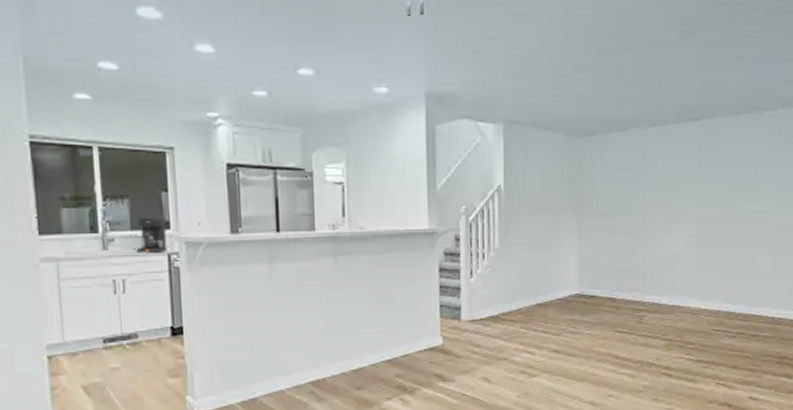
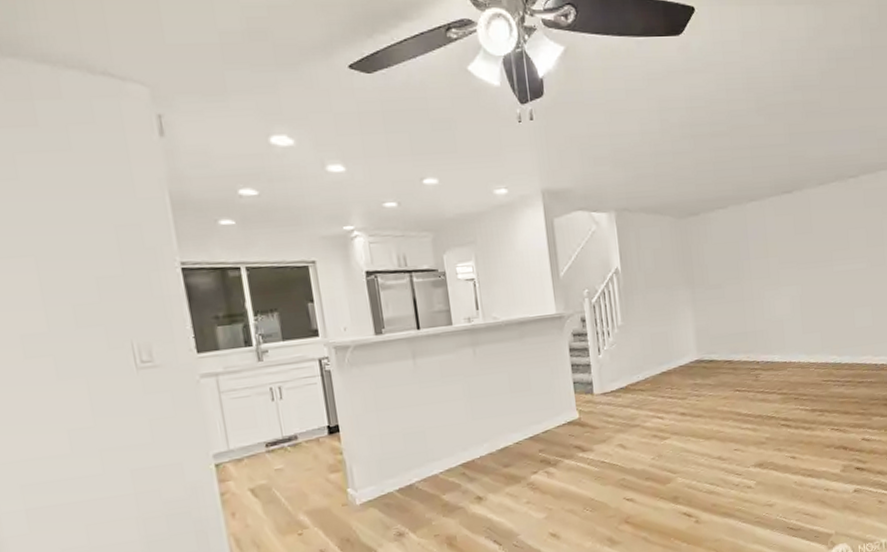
coffee maker: present [135,216,167,254] -> none [287,325,318,361]

